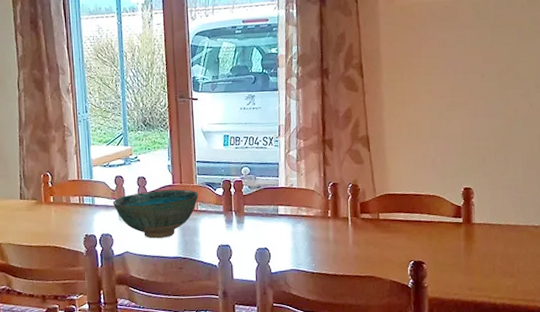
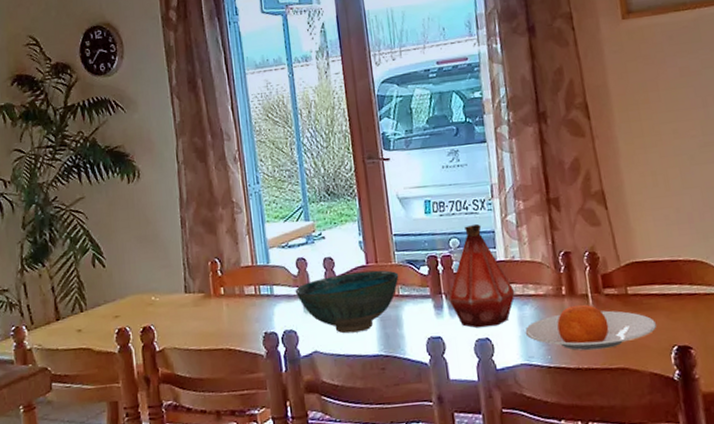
bottle: none [237,156,291,240] -> present [448,223,515,328]
plate: none [296,225,400,262] -> present [525,304,657,351]

